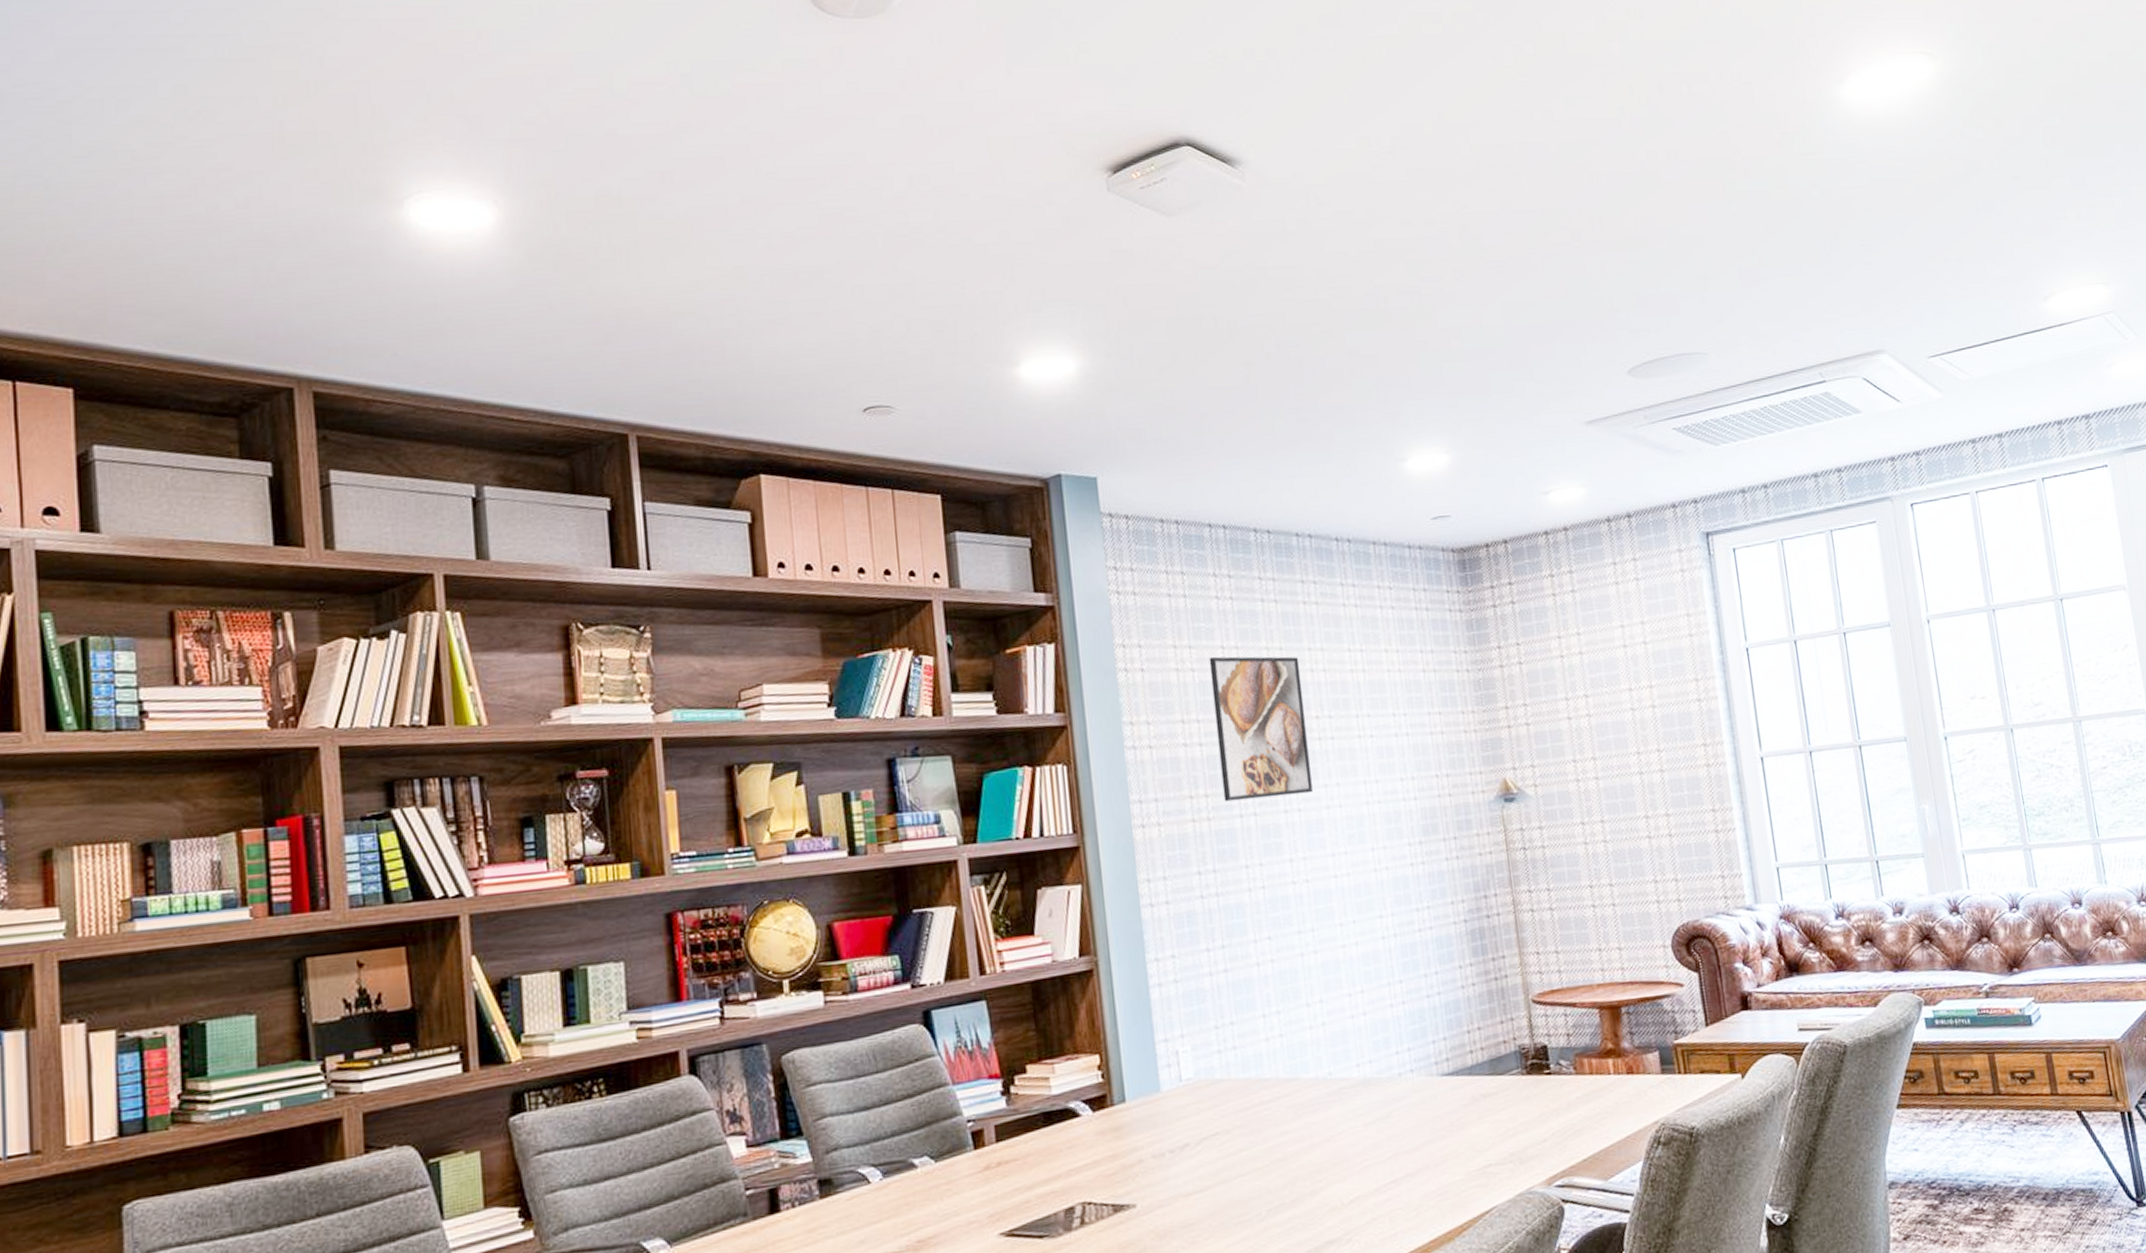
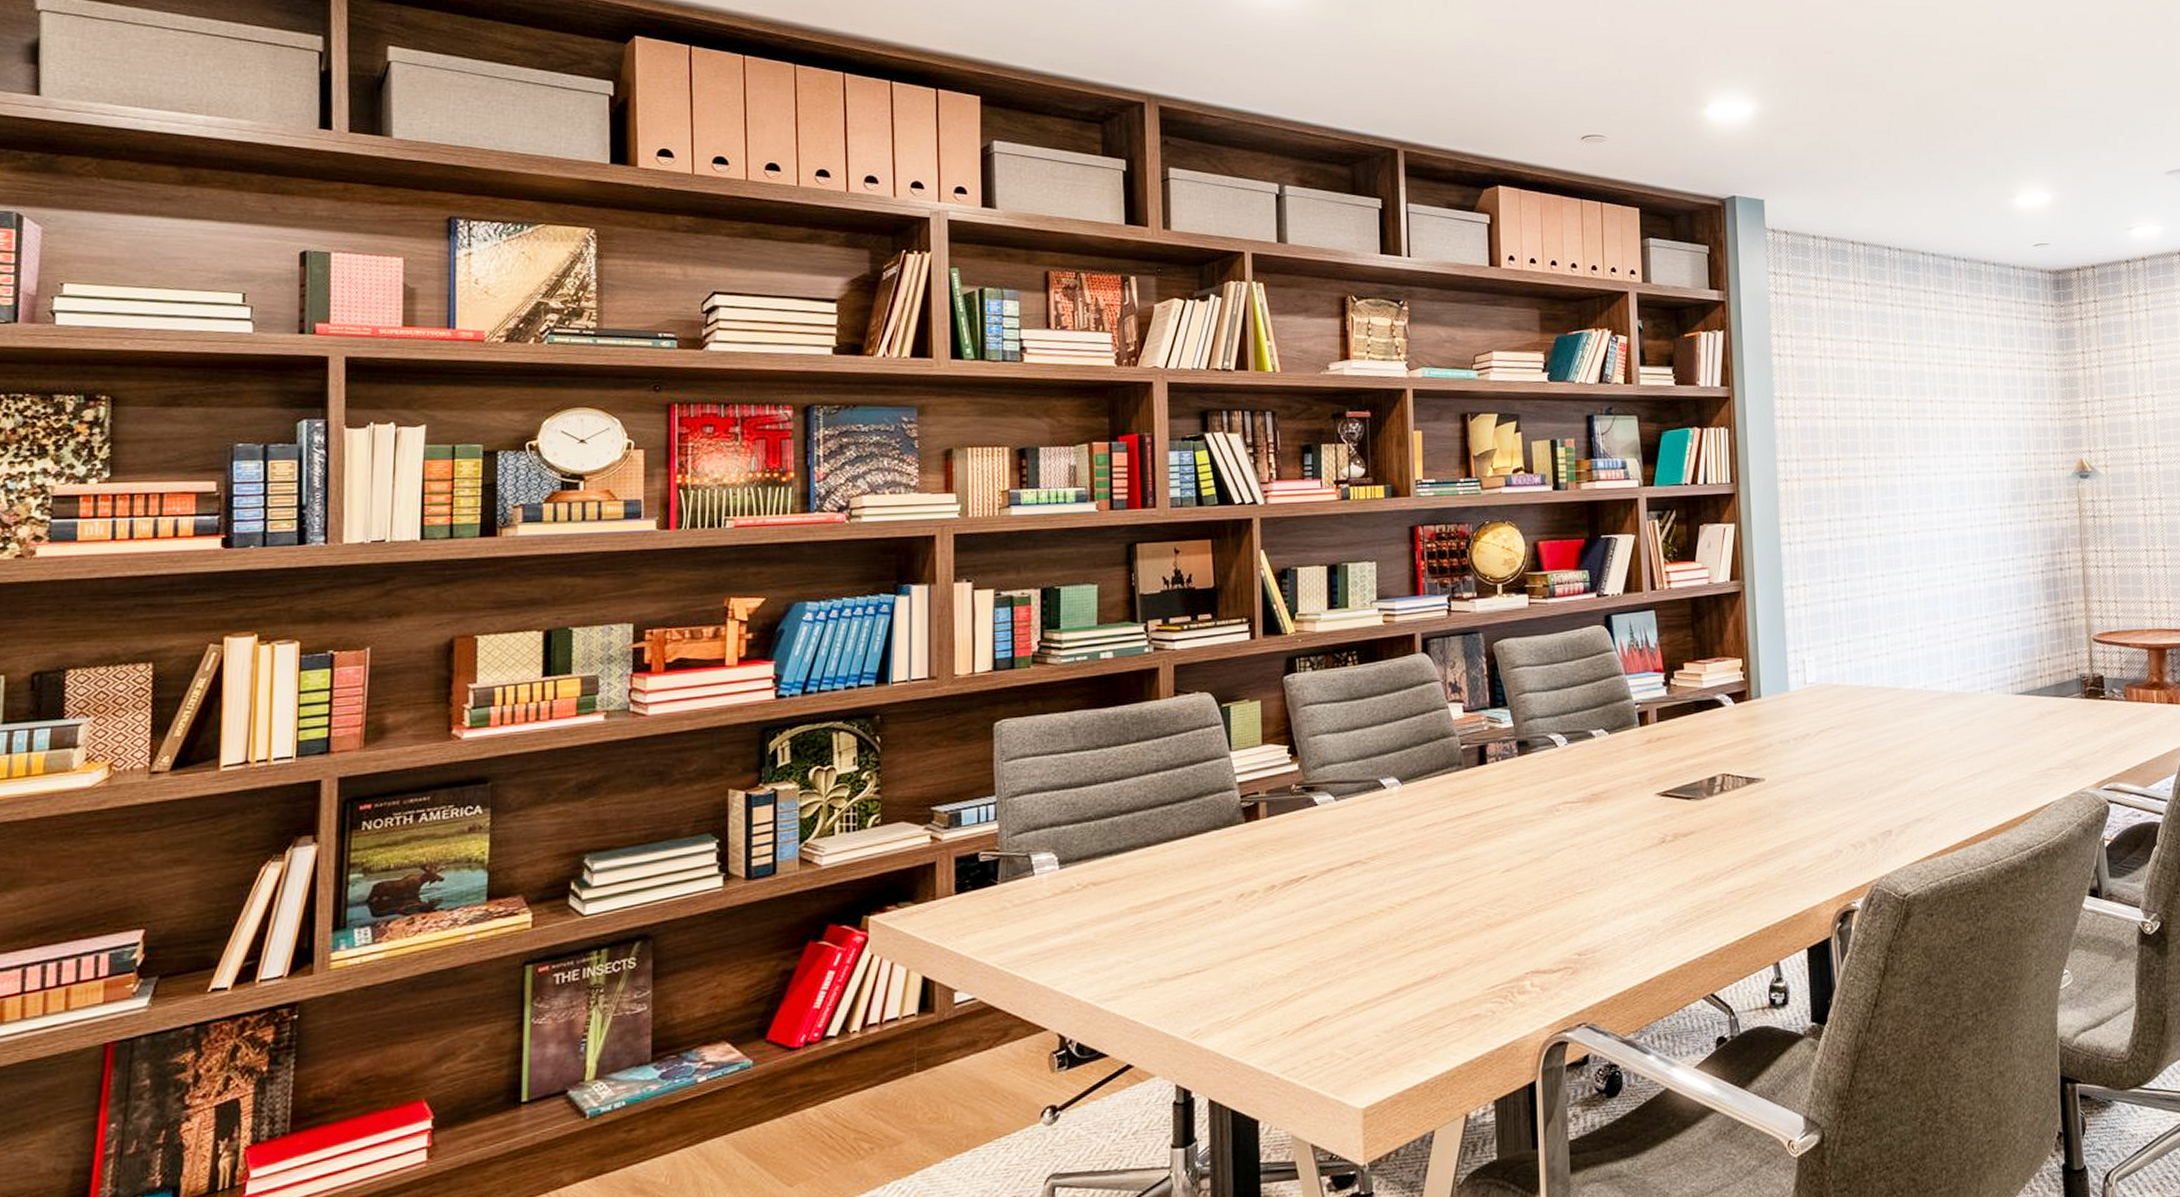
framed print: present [1209,656,1313,802] -> none [1846,348,1924,465]

